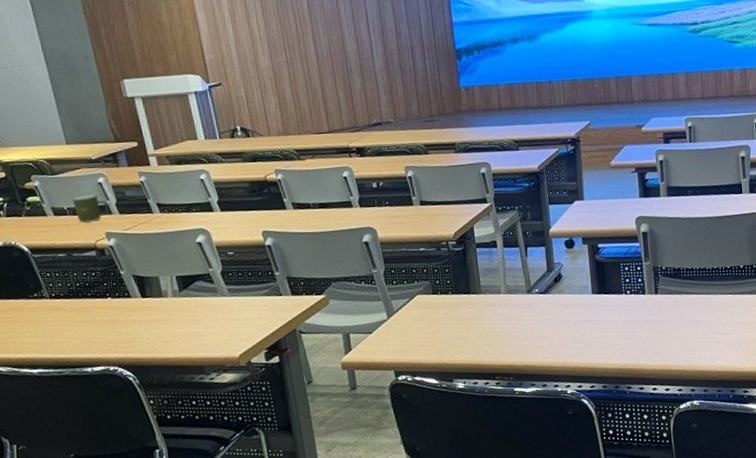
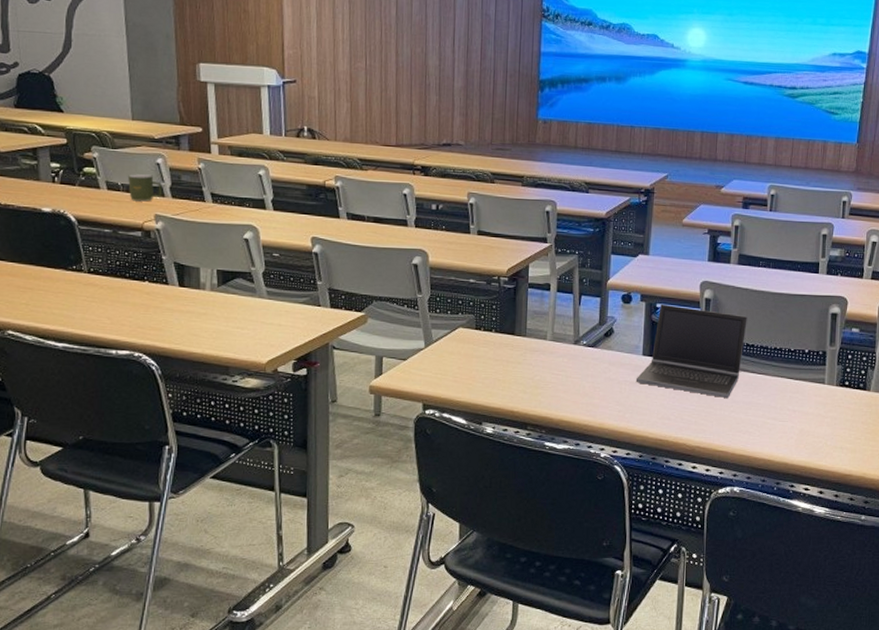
laptop computer: none [589,243,684,322] -> present [635,303,747,399]

